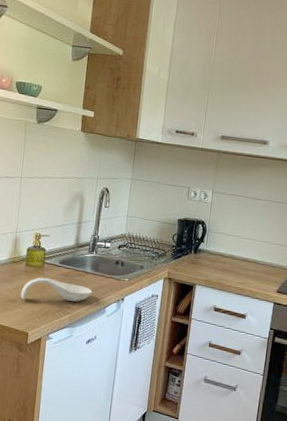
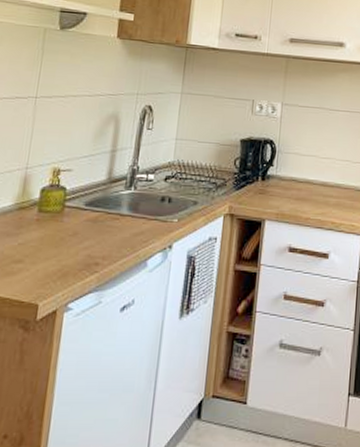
spoon rest: present [20,277,93,302] -> none [29,225,130,259]

